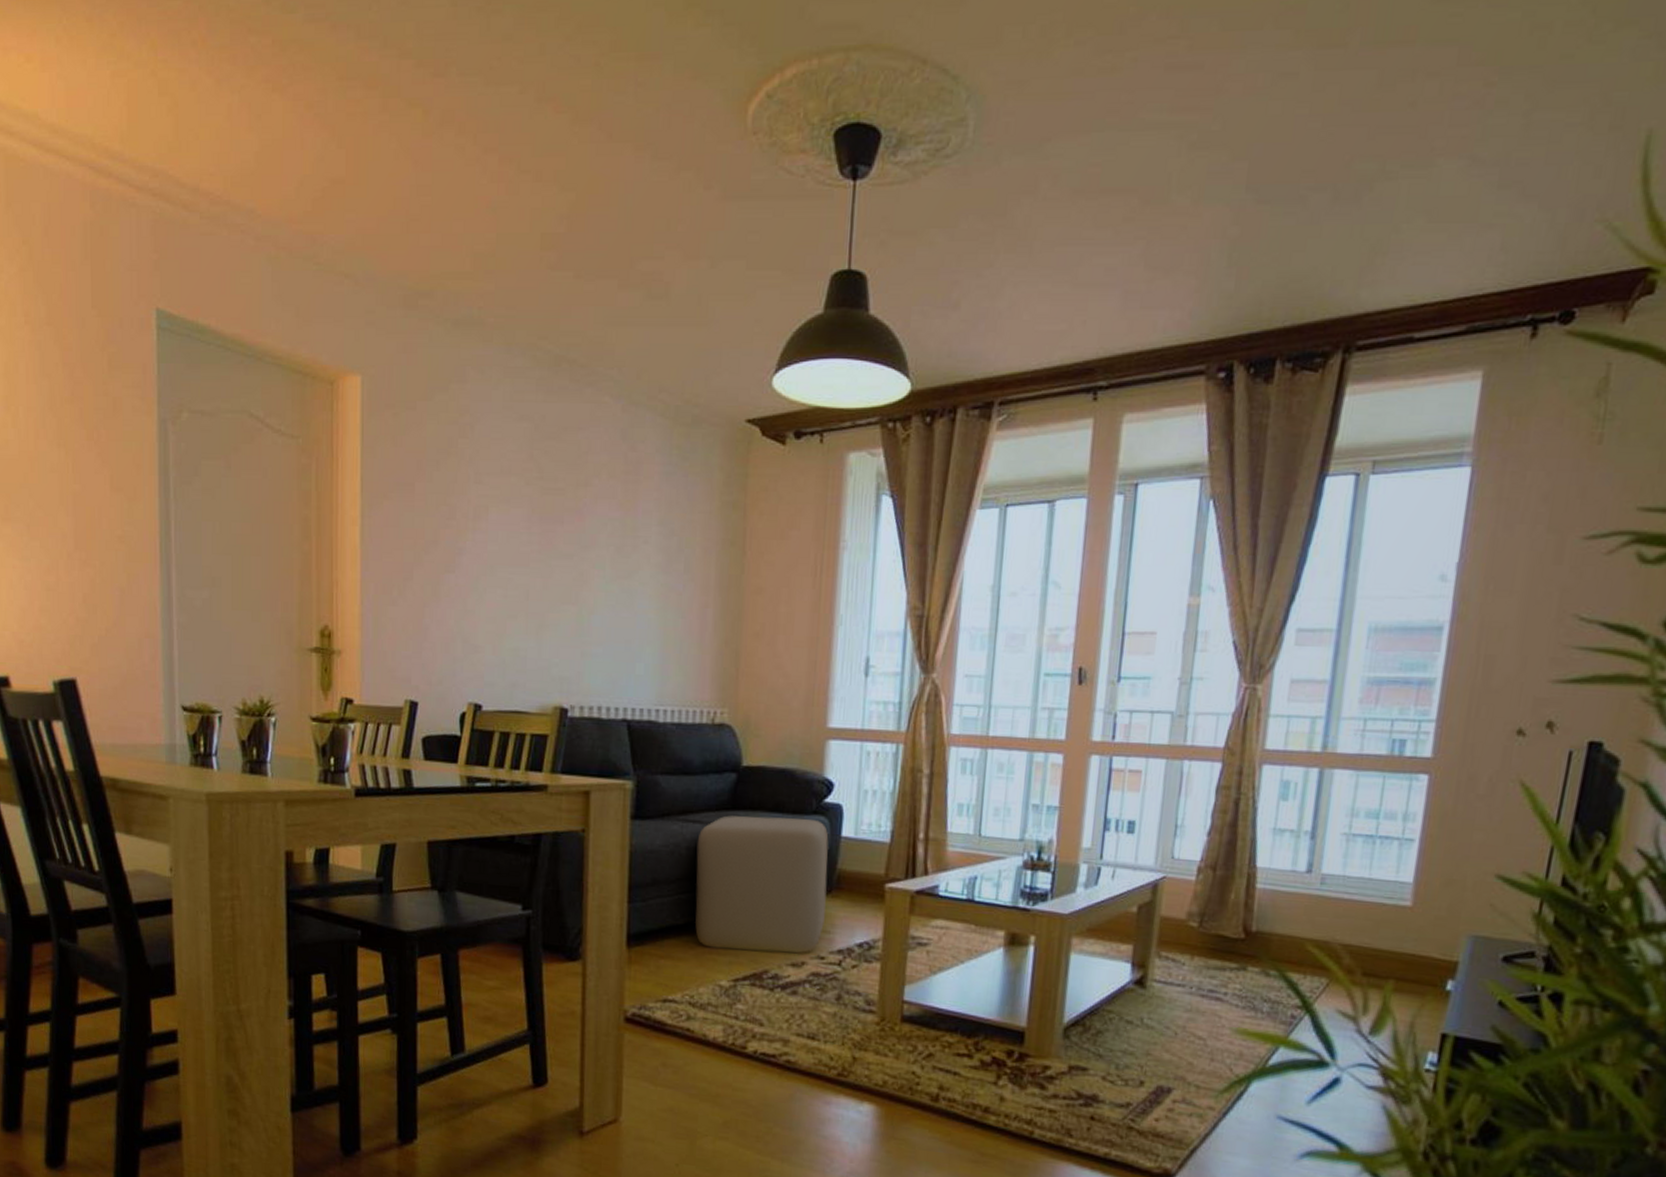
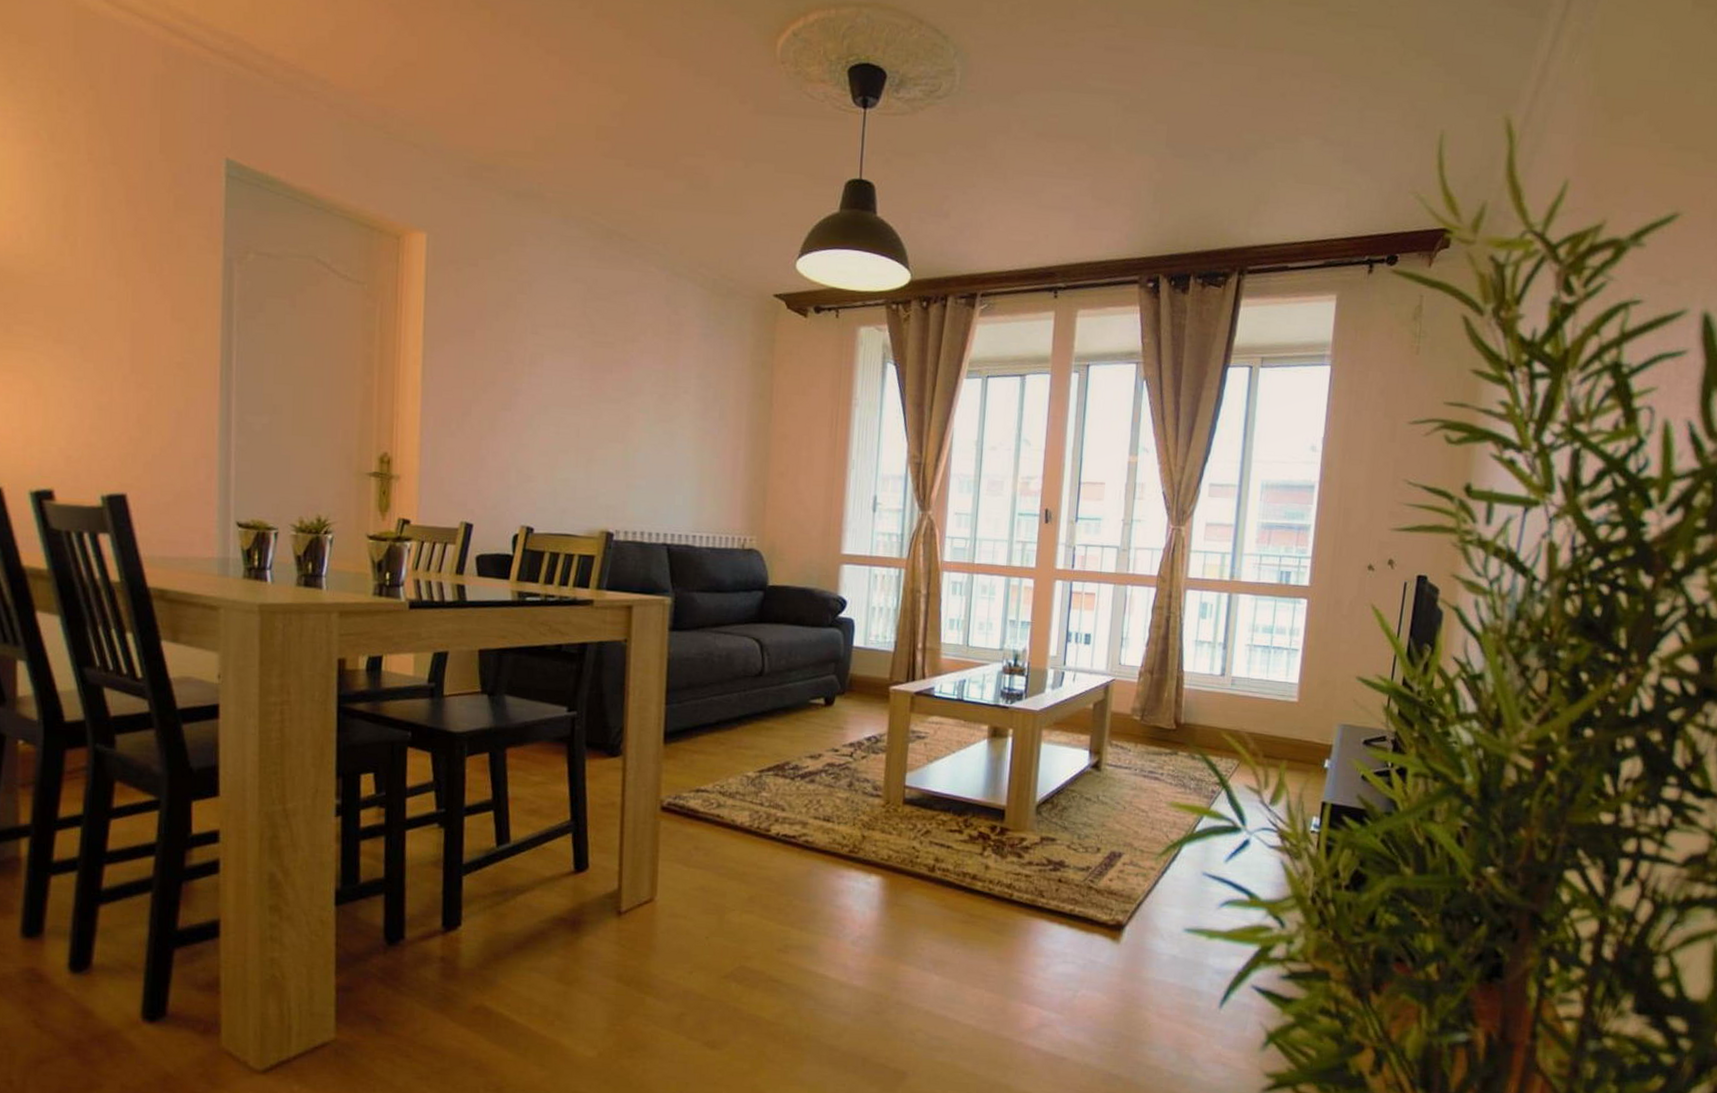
pouf: present [695,815,829,953] -> none [725,628,842,747]

